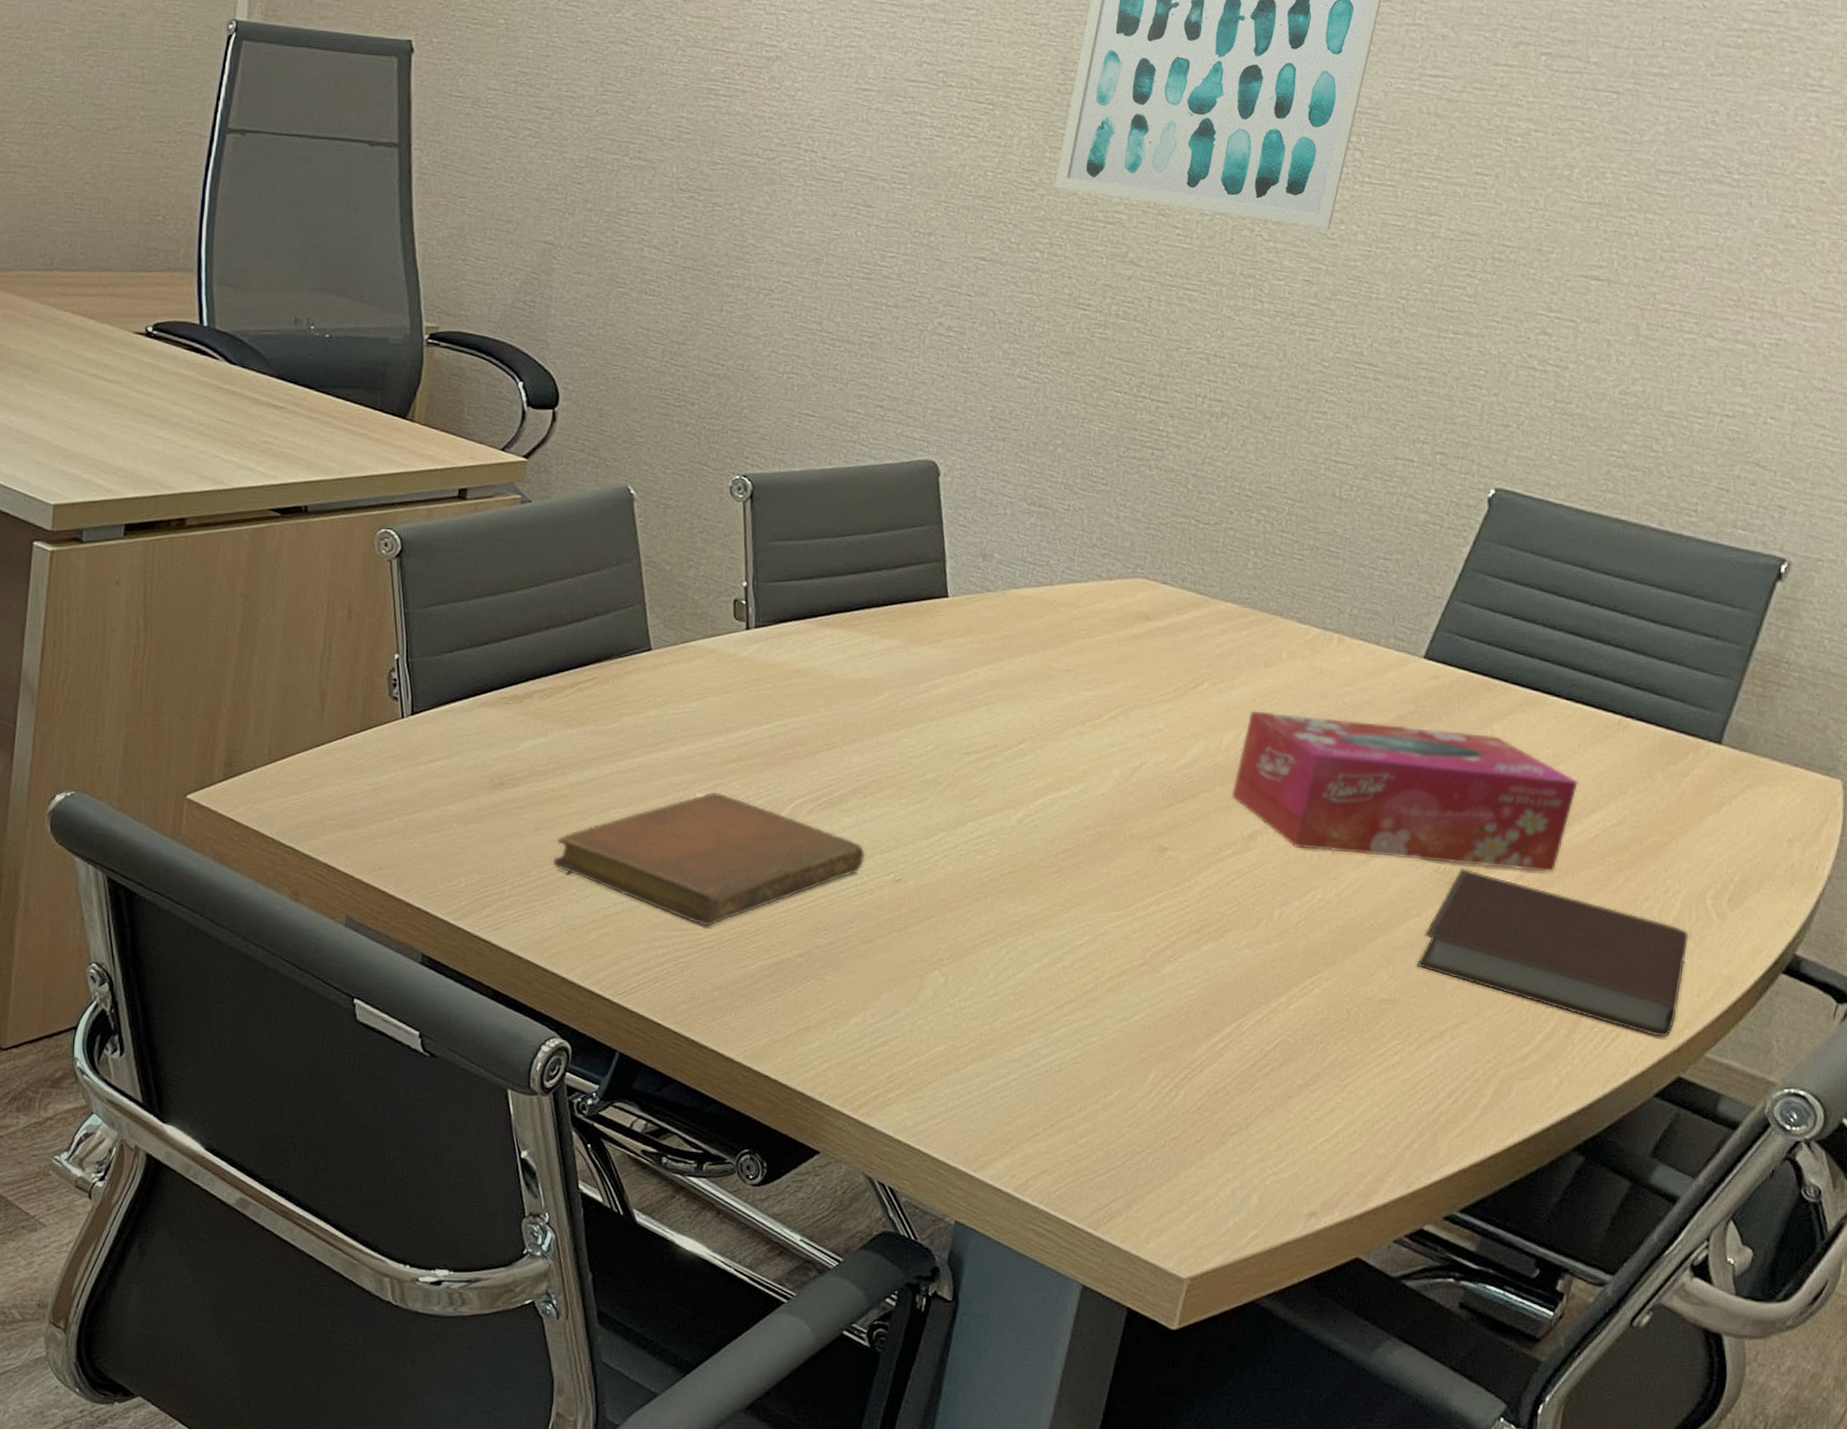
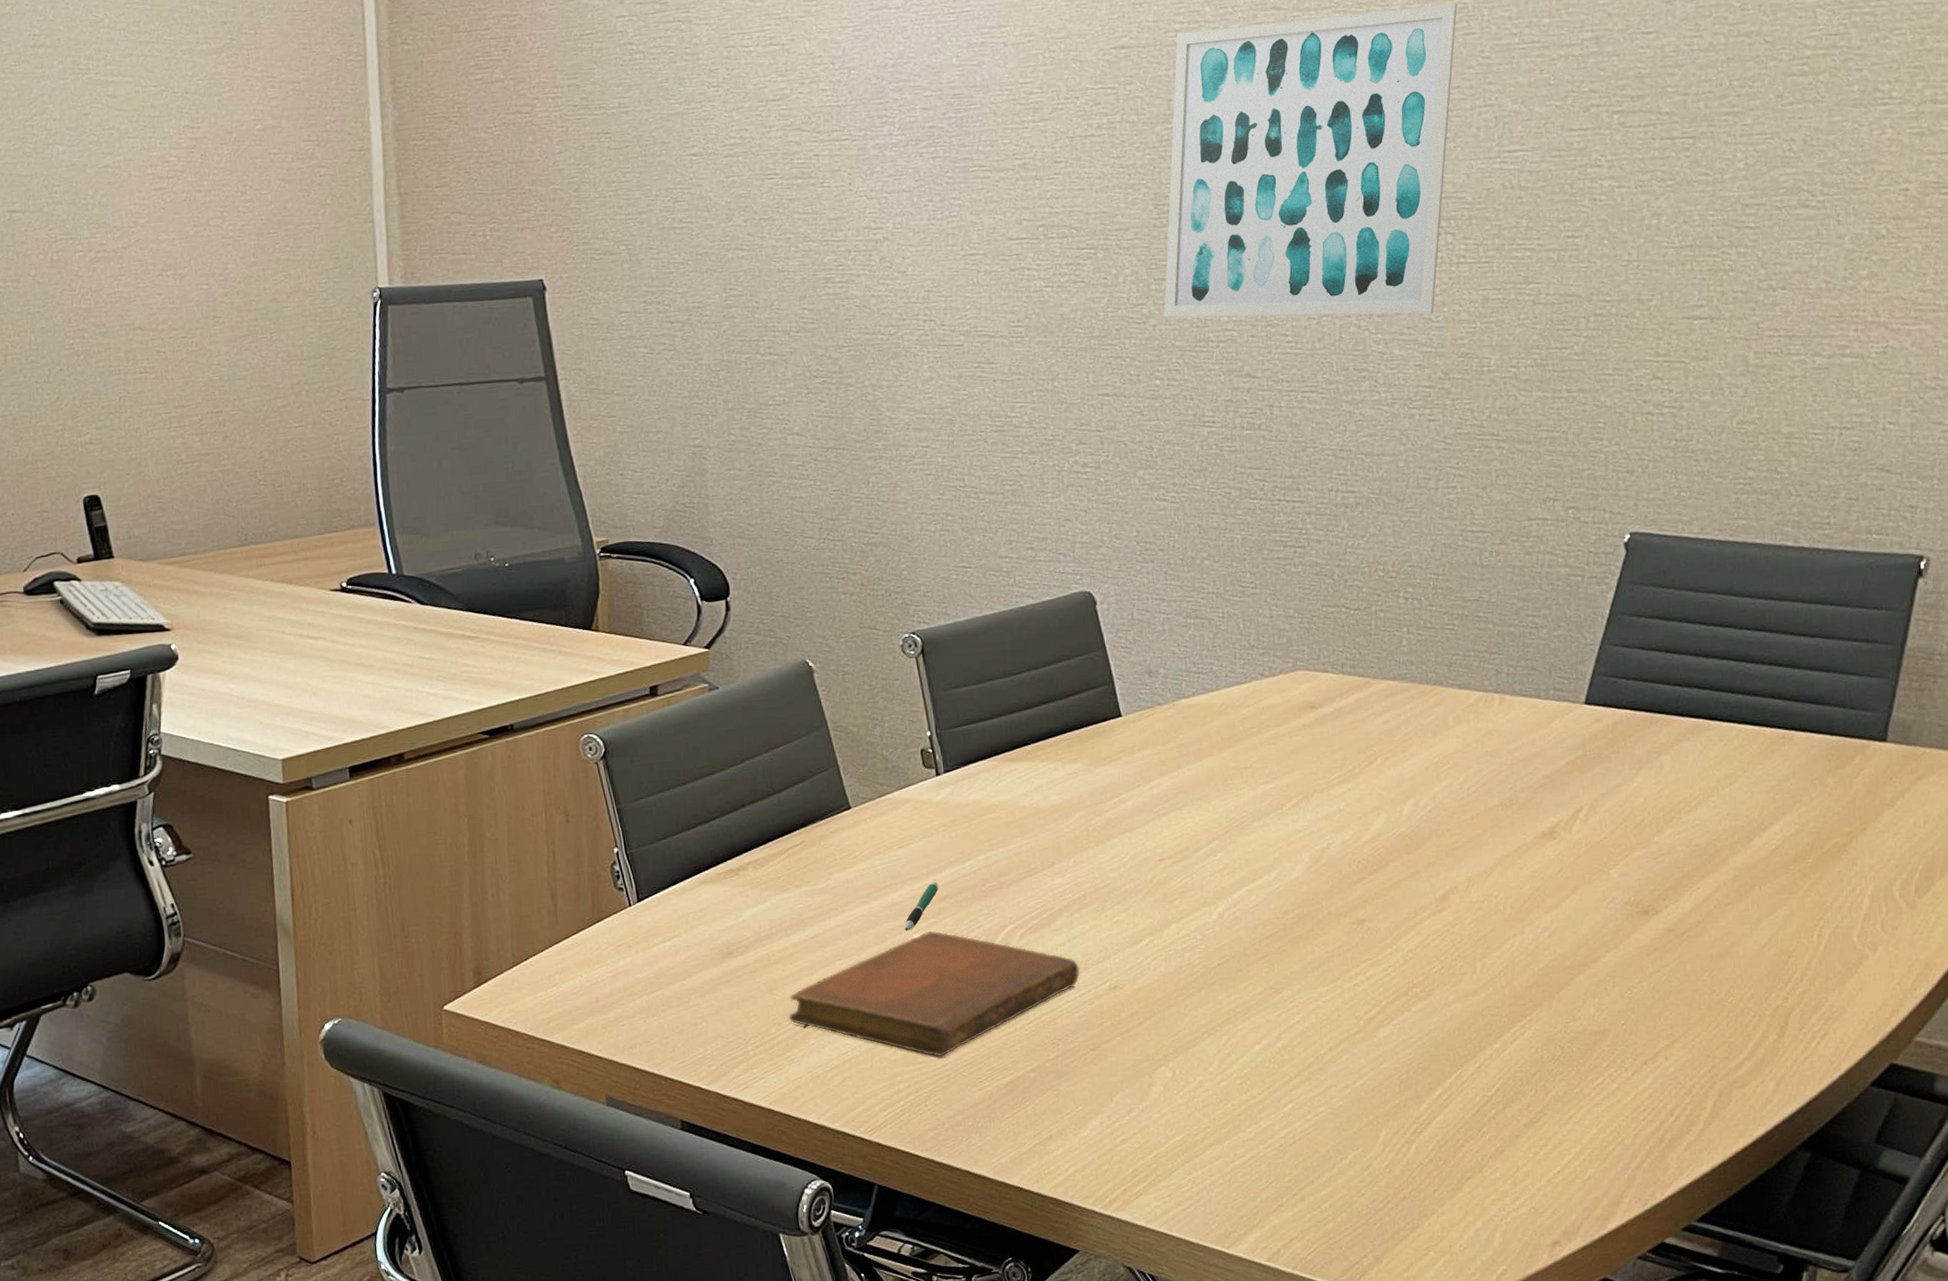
pen: none [689,741,731,788] -> present [904,882,938,931]
tissue box: present [1231,710,1578,873] -> none [1418,767,1752,902]
notebook: present [1416,868,1689,1037] -> none [1621,897,1882,1029]

